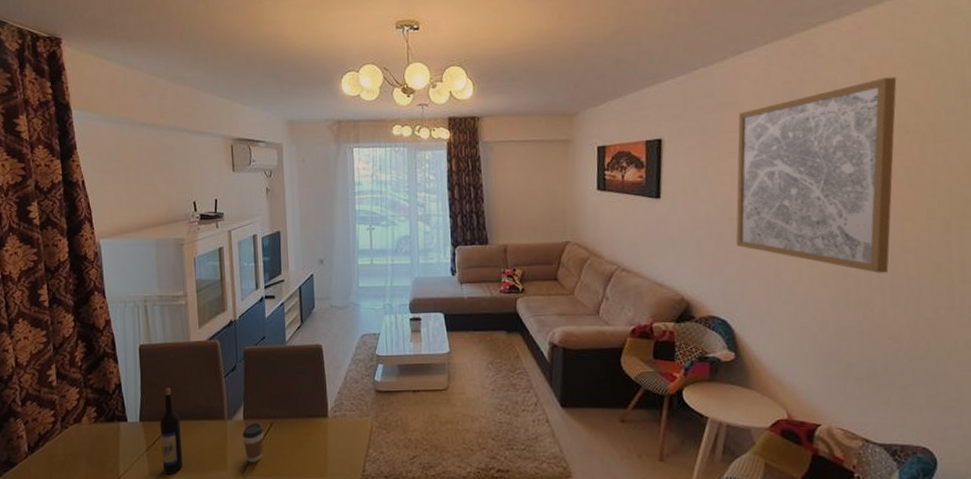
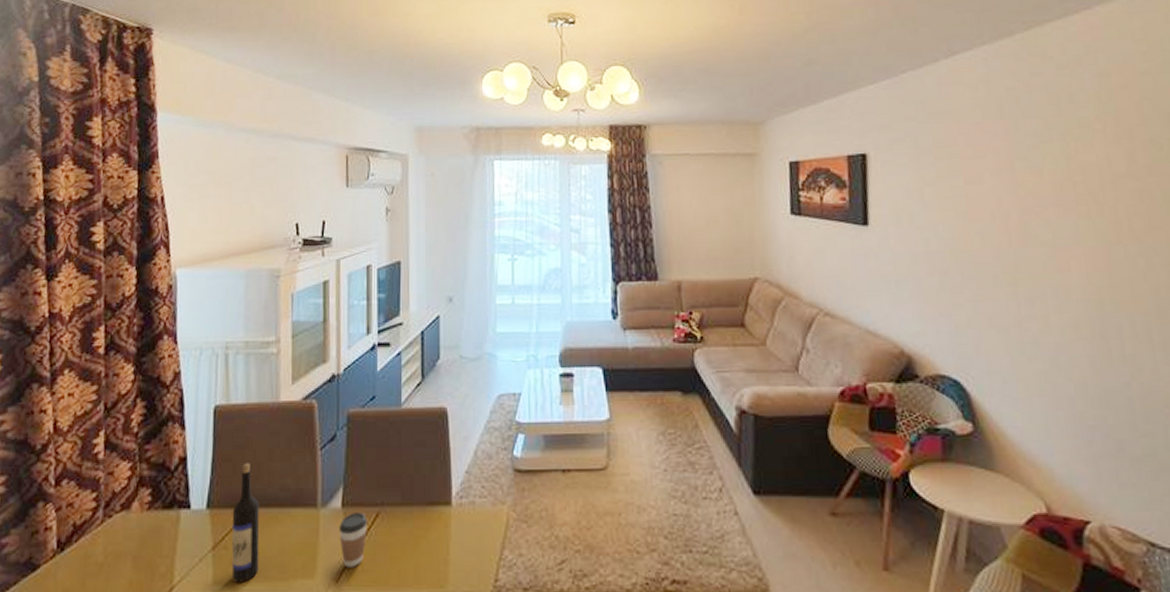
wall art: present [736,77,897,273] -> none [956,84,1157,322]

